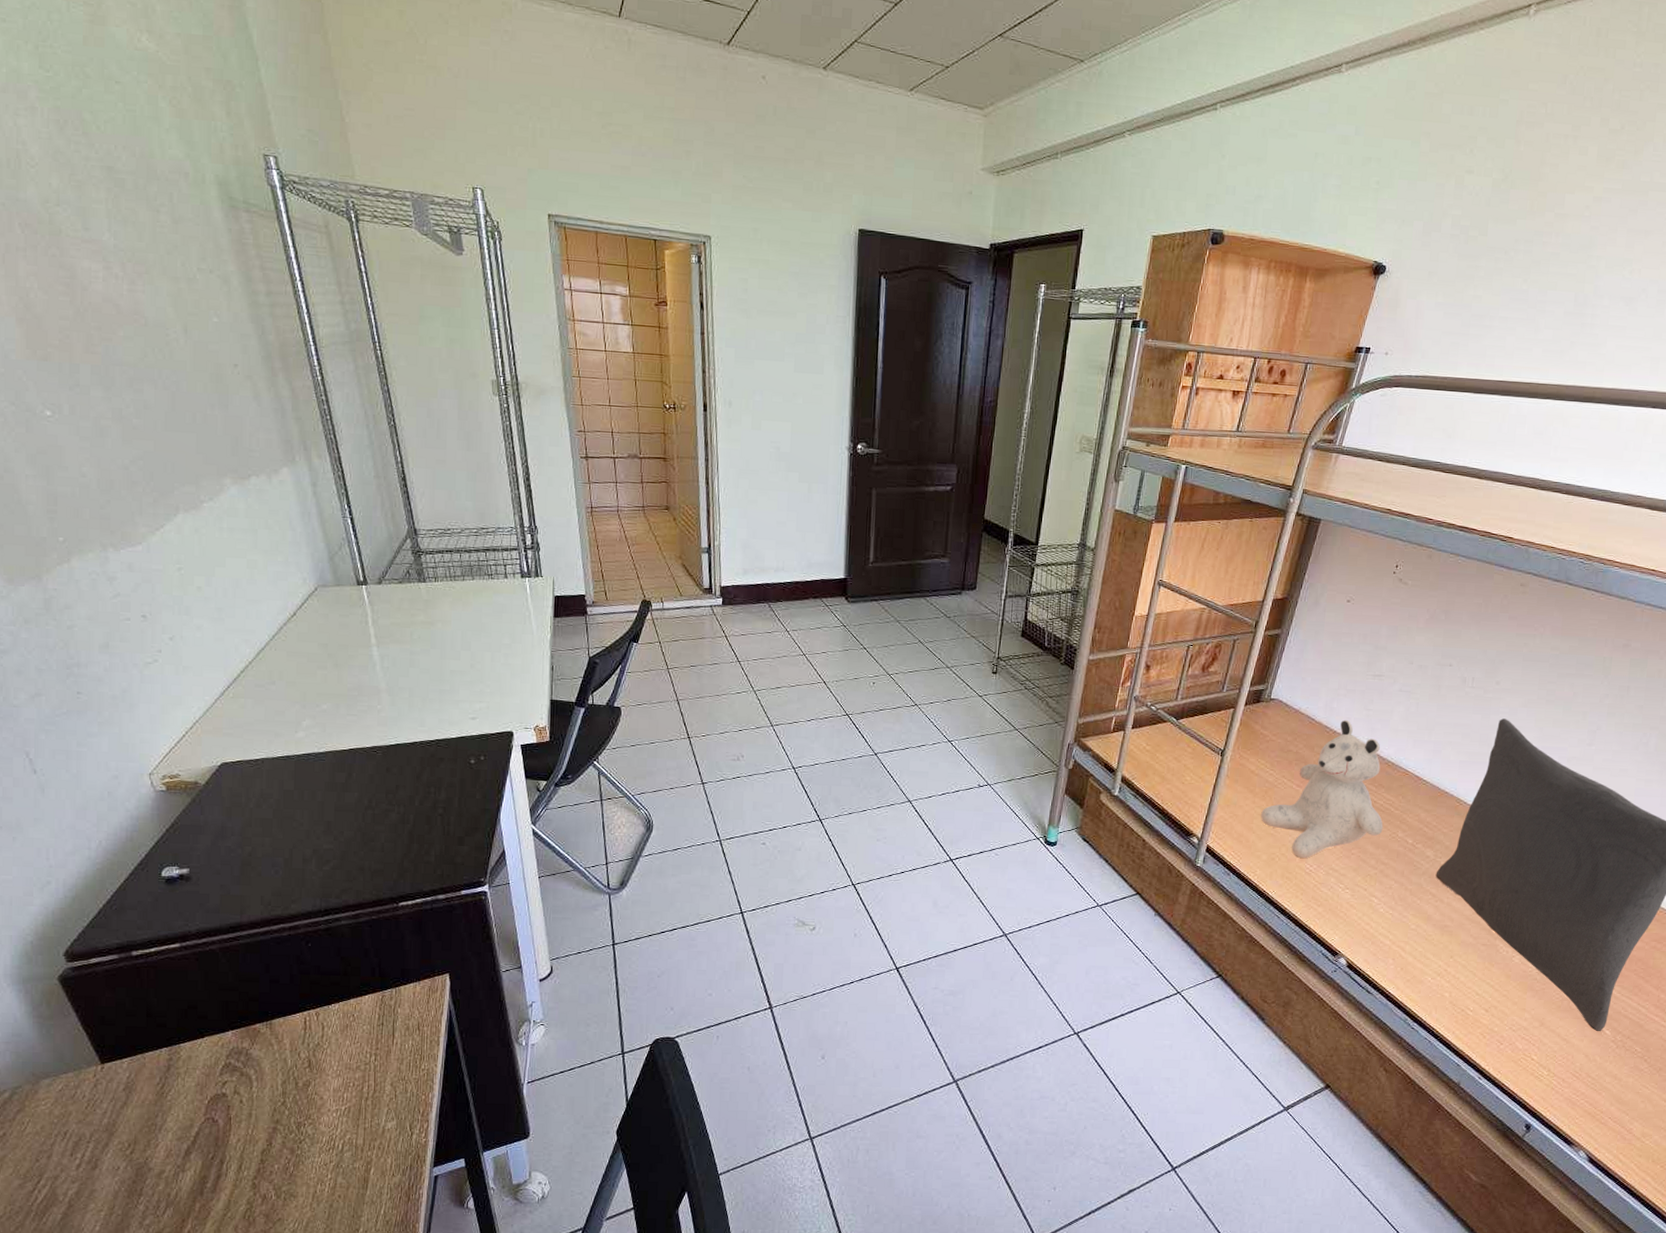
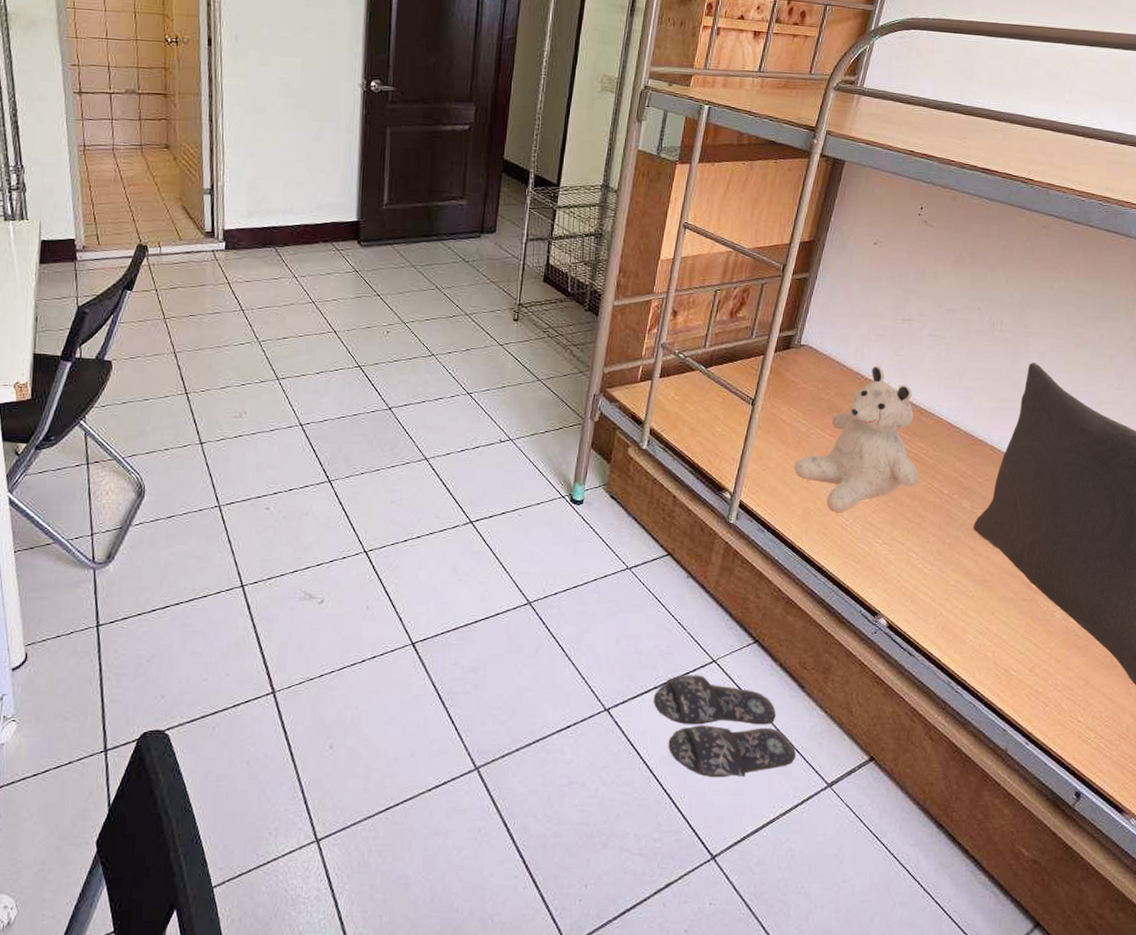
slippers: none [1121,1004,1254,1099] -> present [654,675,796,778]

